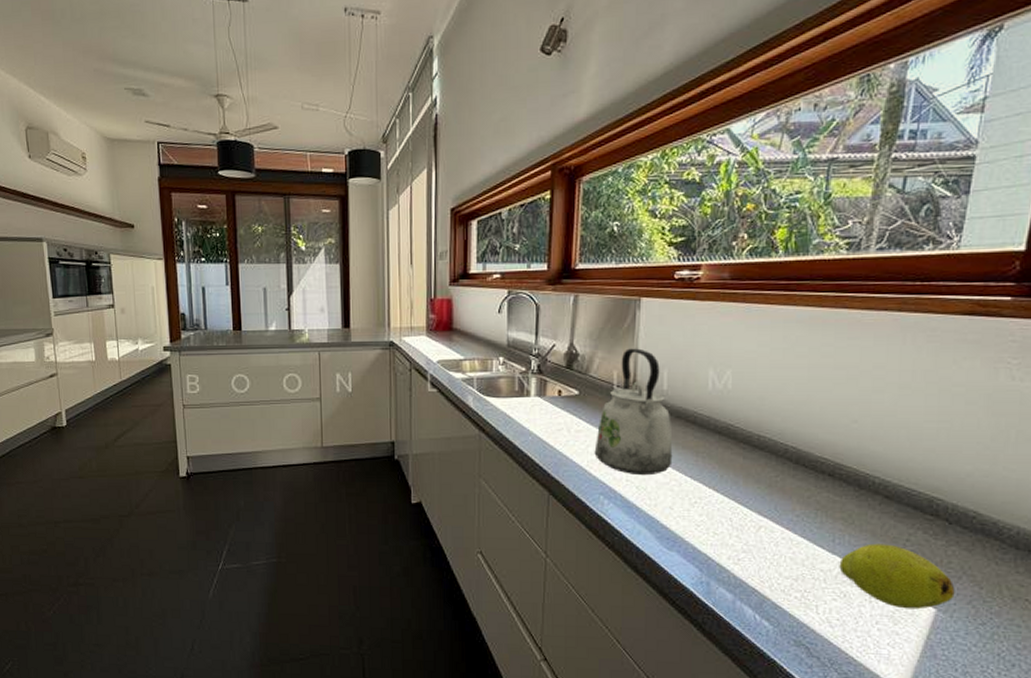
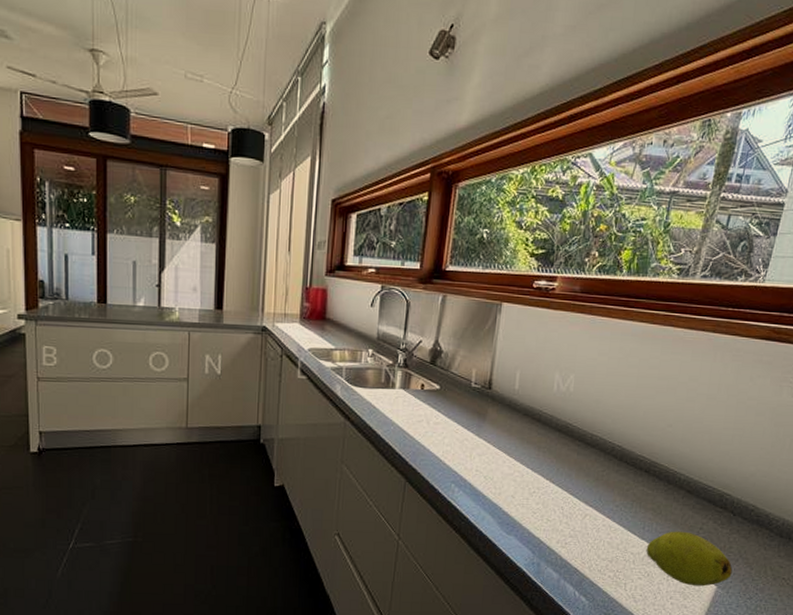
kettle: present [594,348,673,476] -> none [449,349,520,467]

